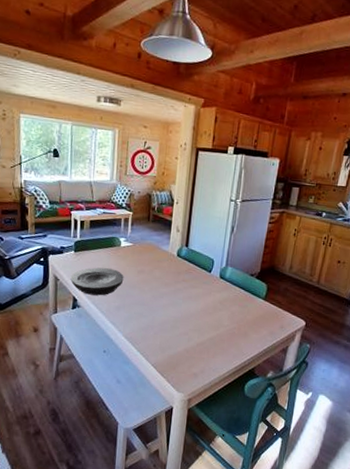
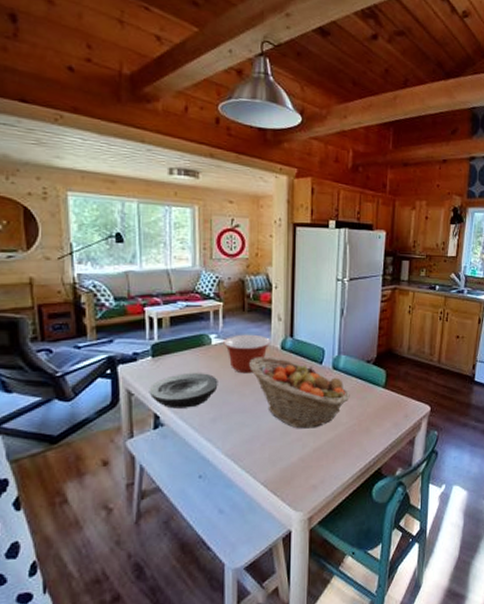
mixing bowl: none [130,240,170,274] -> present [223,334,271,374]
fruit basket: none [150,260,233,326] -> present [249,356,350,429]

